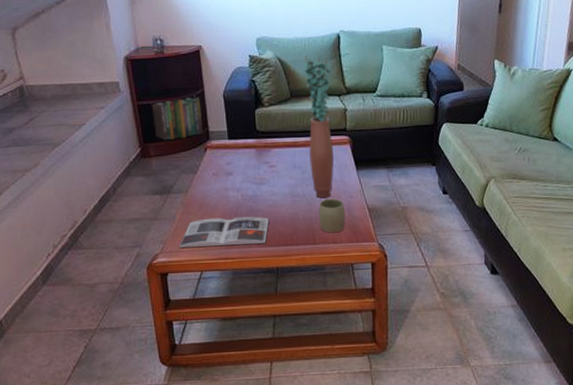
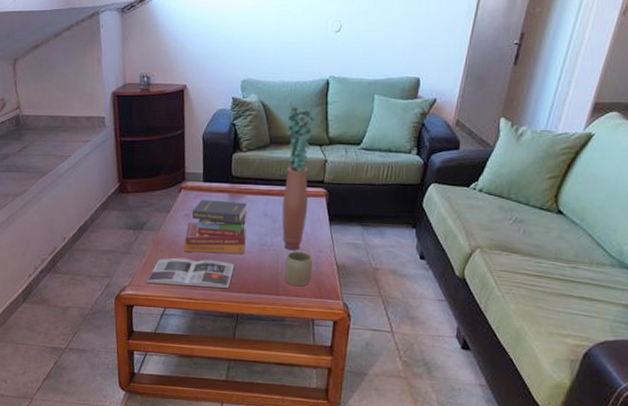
books: present [151,96,203,141] -> none [133,135,180,179]
books: none [215,156,278,211] -> present [183,199,247,254]

